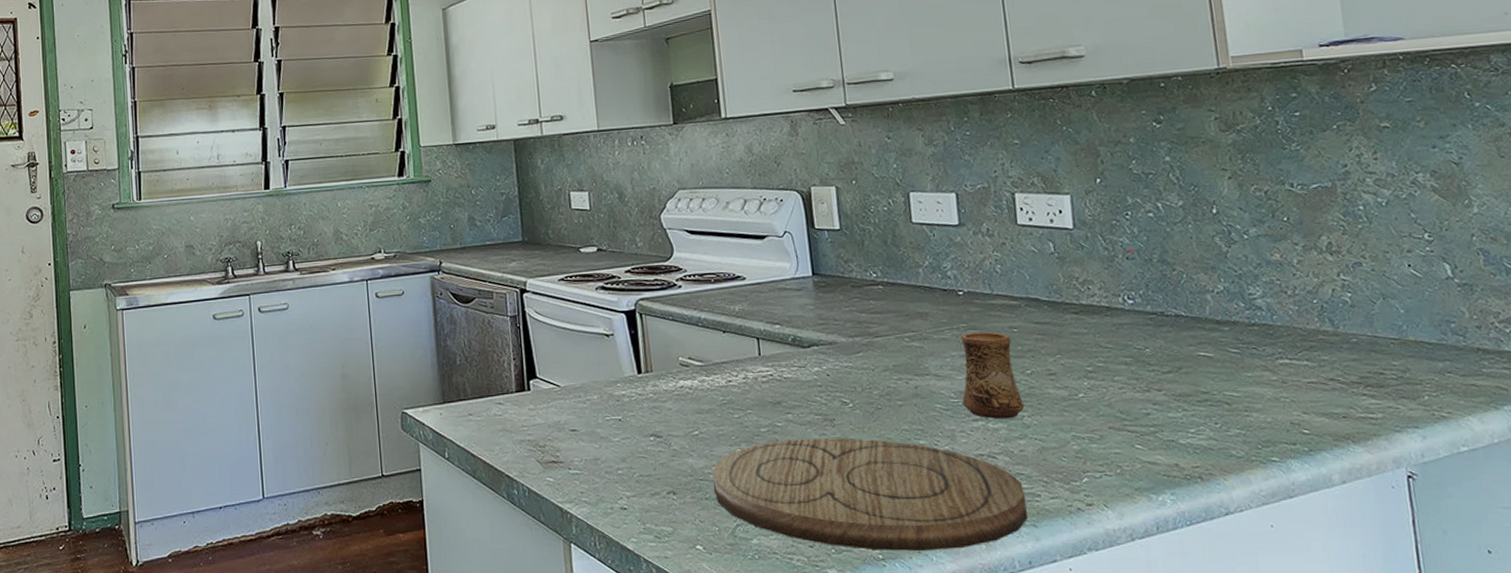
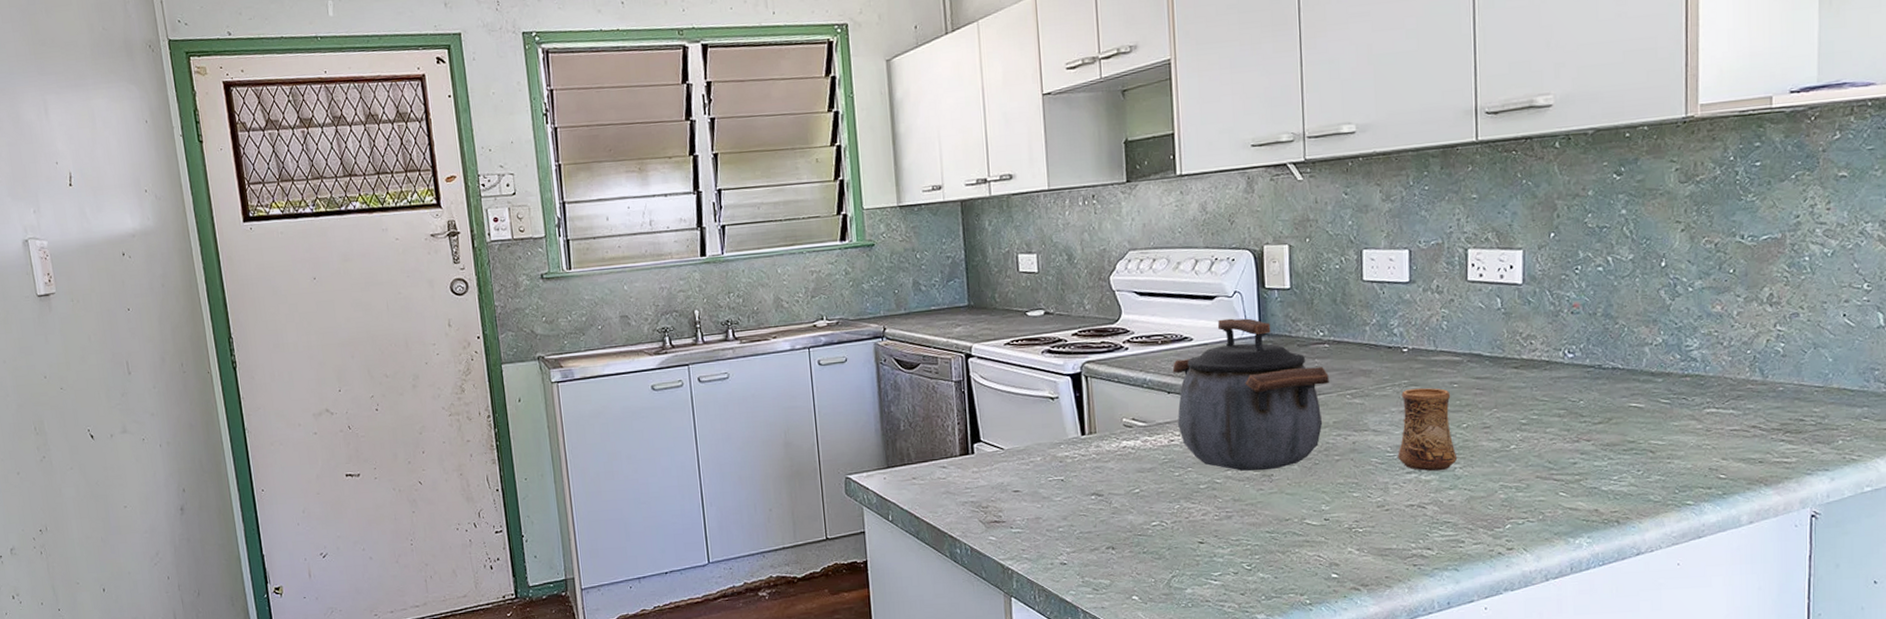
cutting board: present [712,438,1028,552] -> none [1151,492,1450,596]
kettle: none [726,258,886,415] -> present [1172,318,1329,471]

